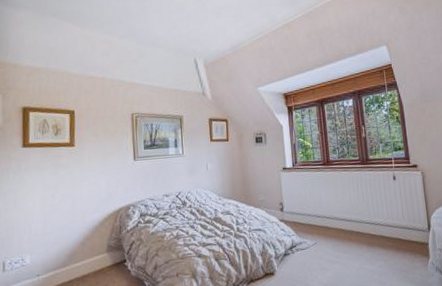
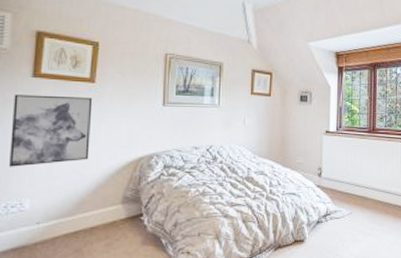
wall art: none [9,160,76,228] -> present [8,94,93,167]

